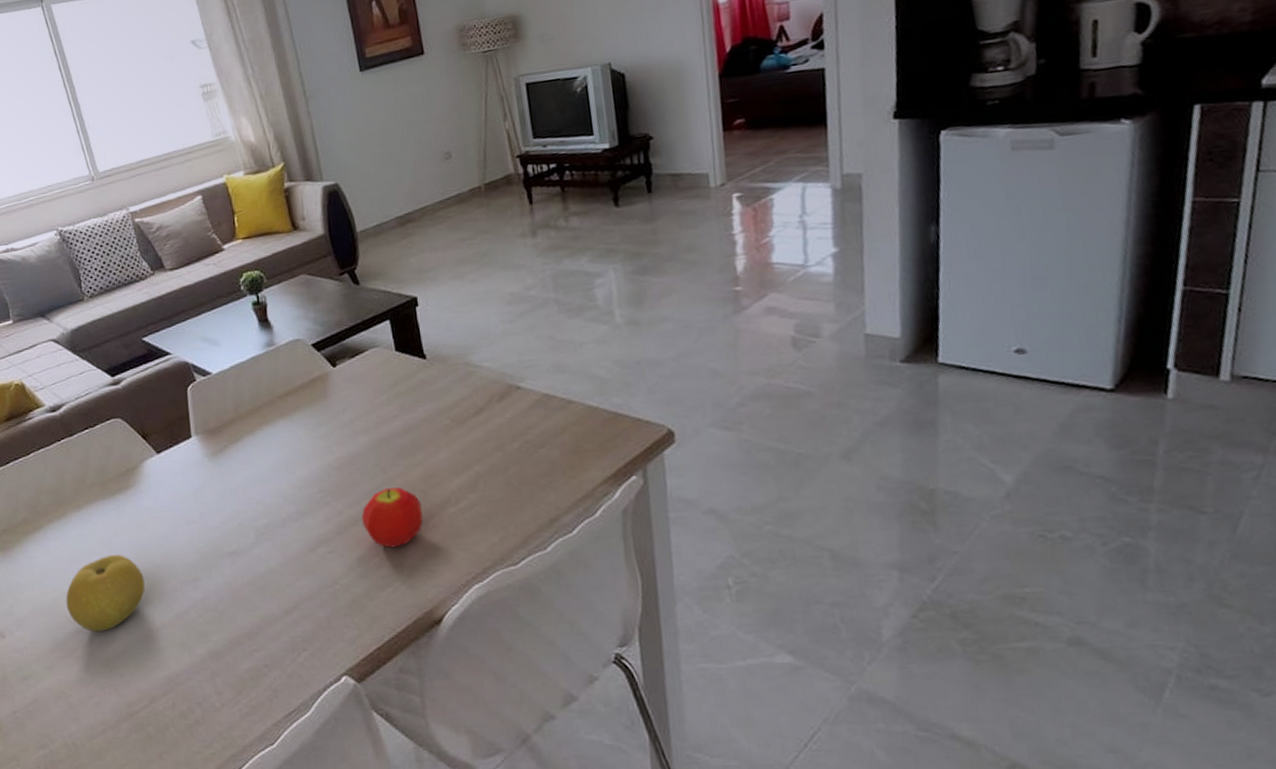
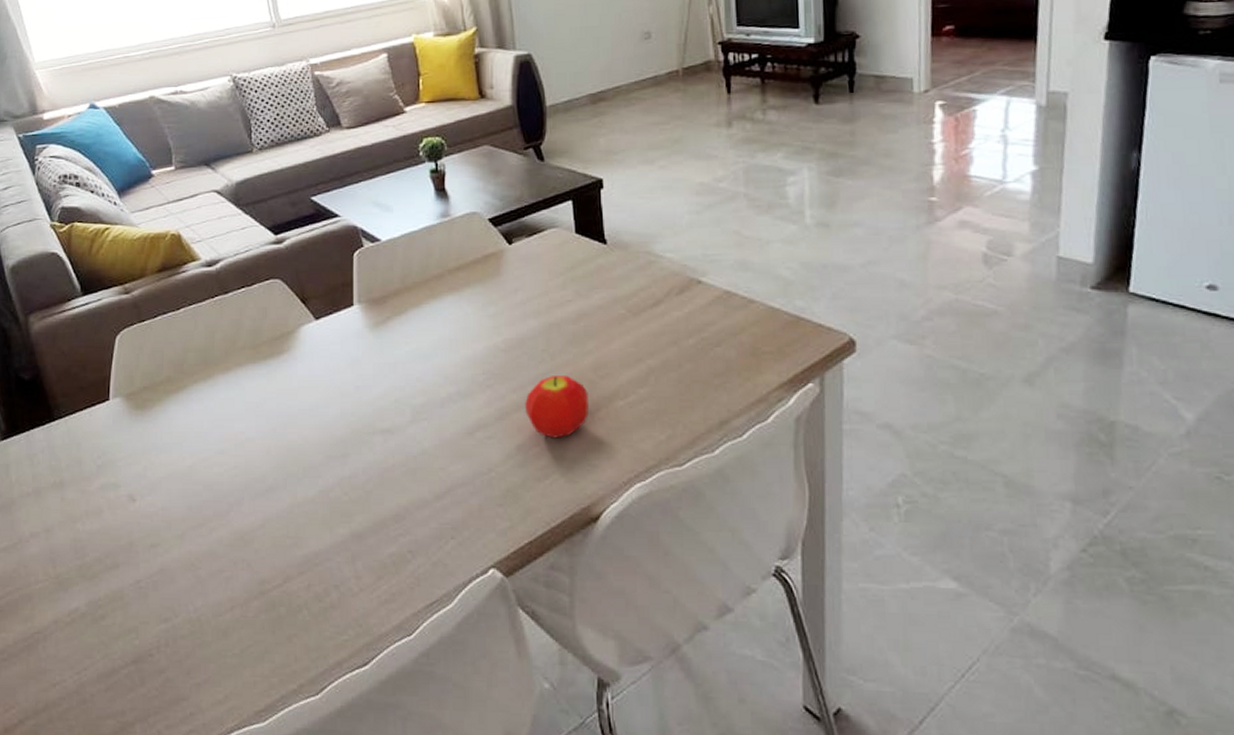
fruit: present [66,554,145,633] -> none [204,422,290,503]

